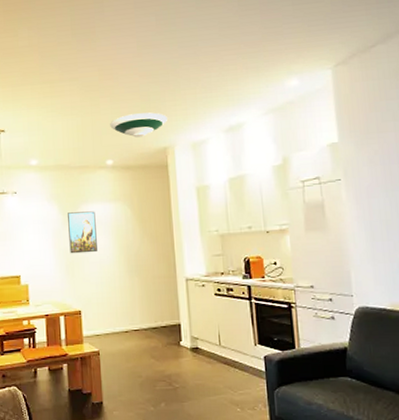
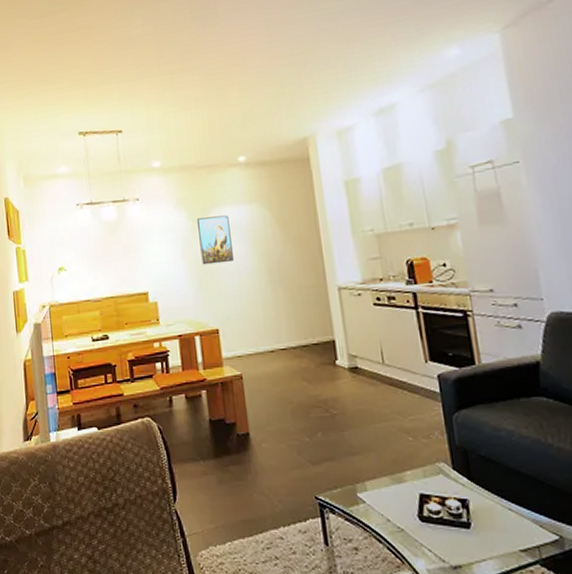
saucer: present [110,112,167,138] -> none [240,98,306,129]

